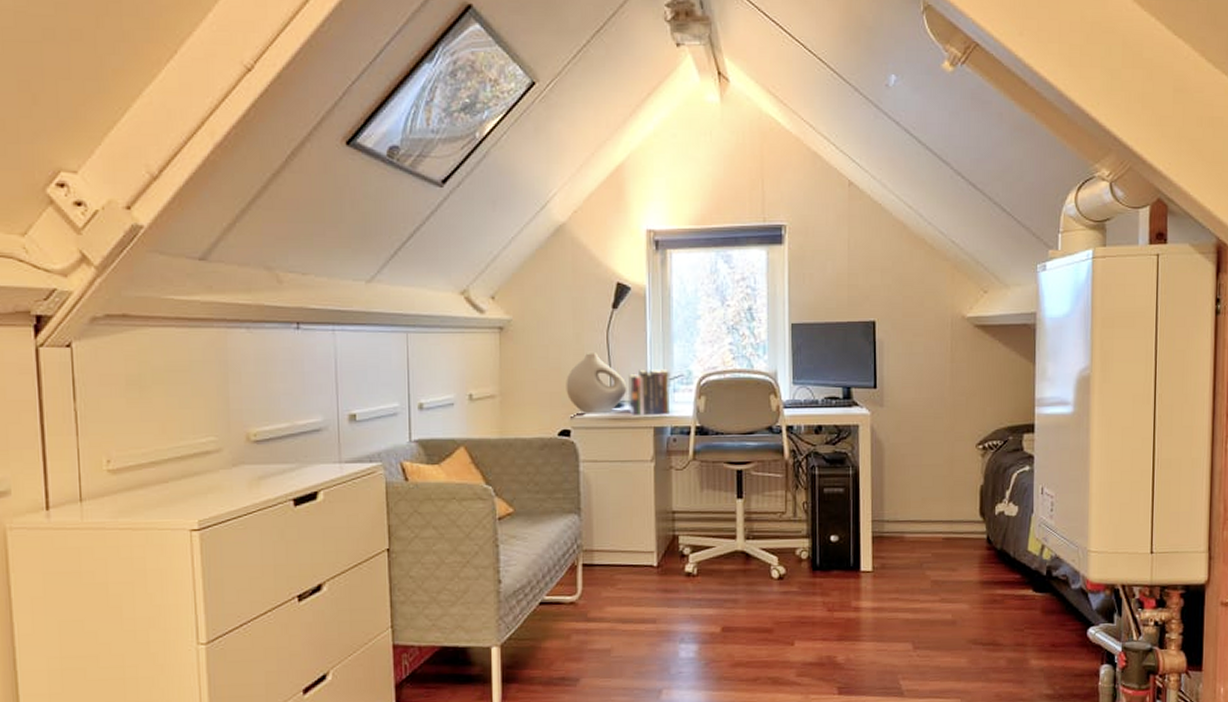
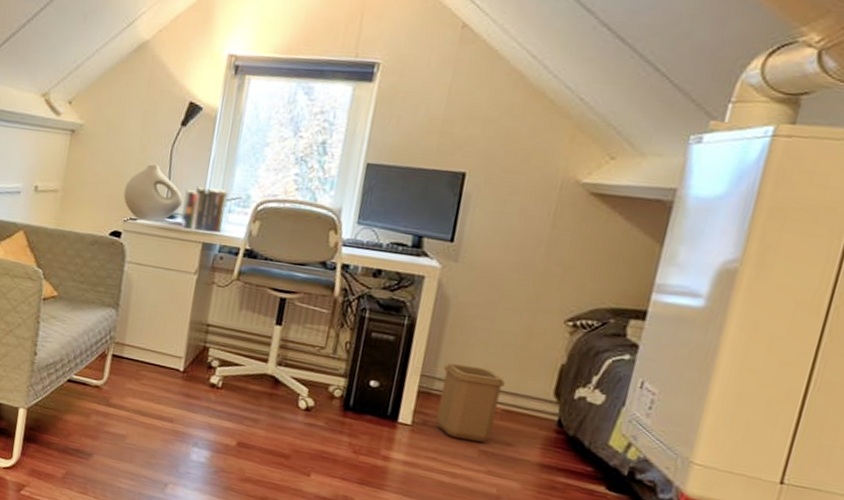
trash bin: none [889,502,941,575] -> present [435,363,506,442]

